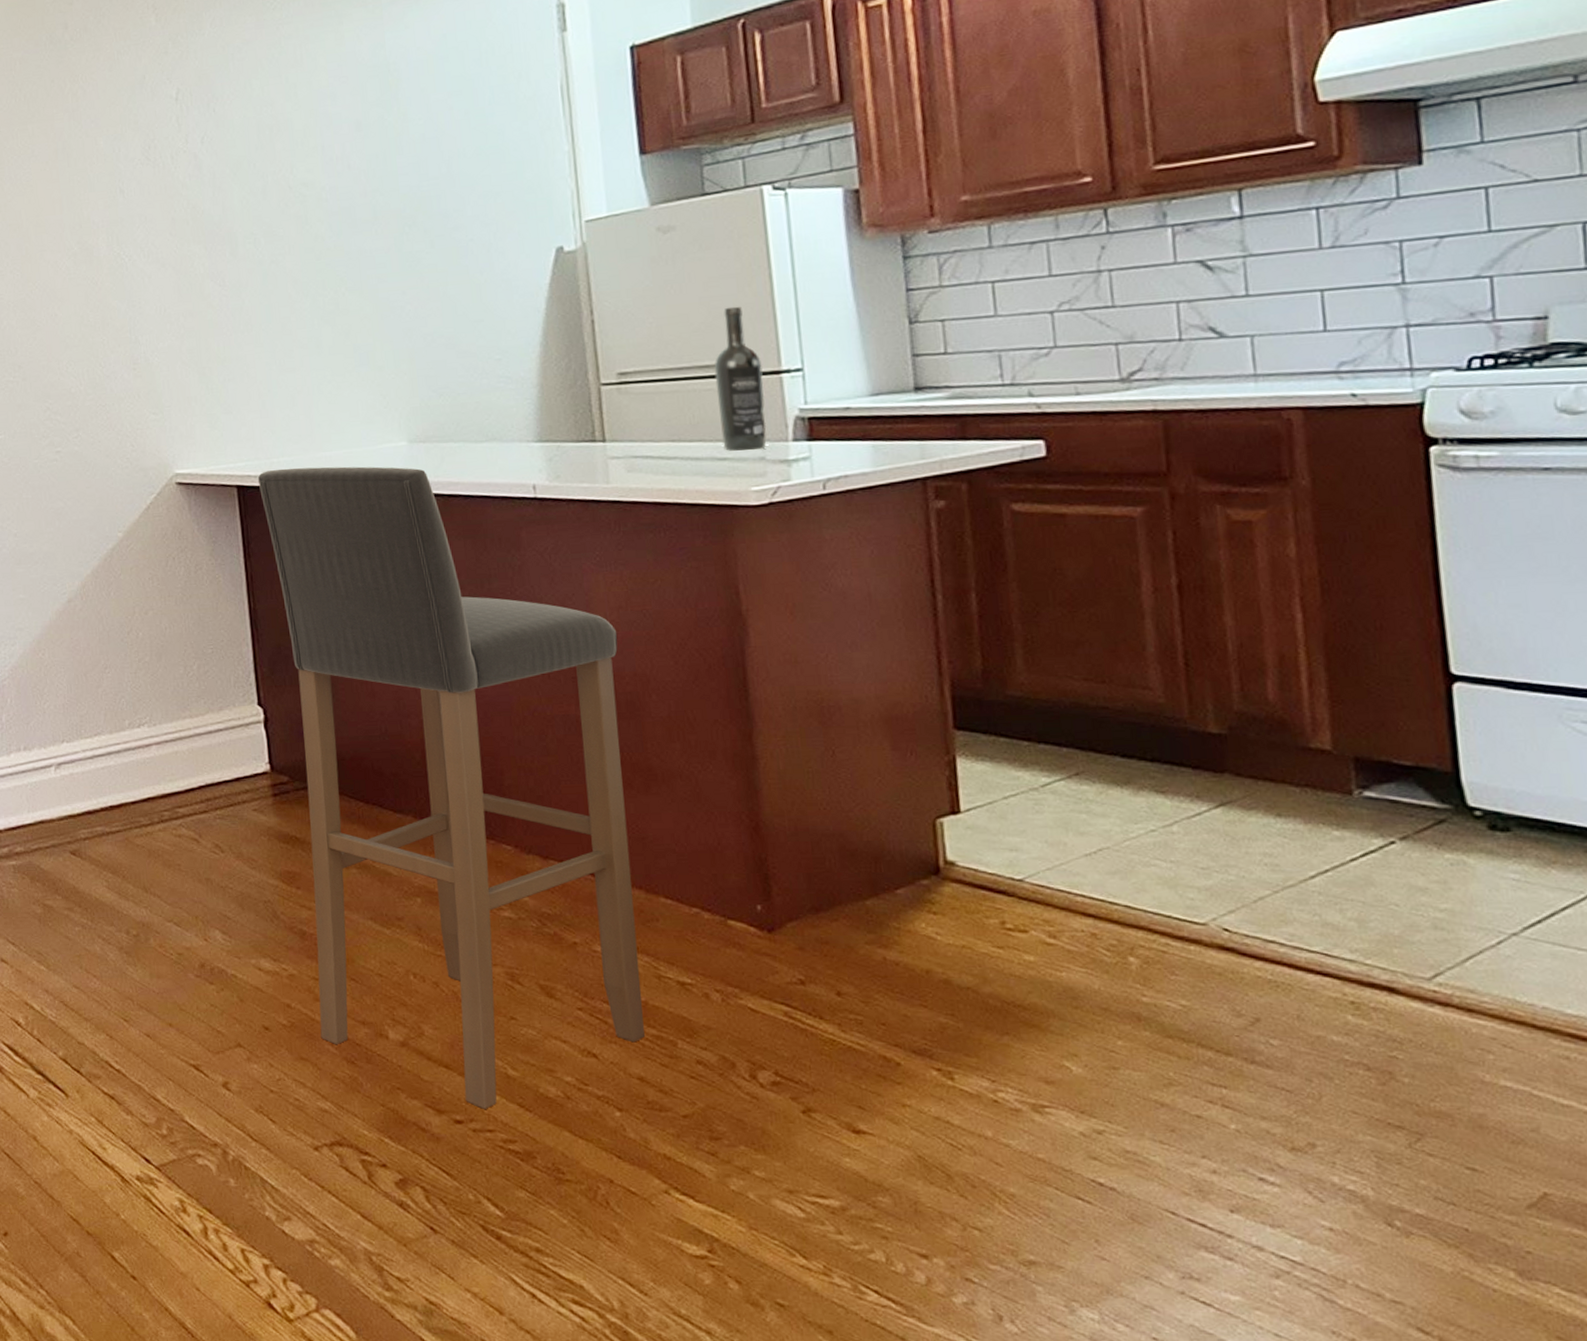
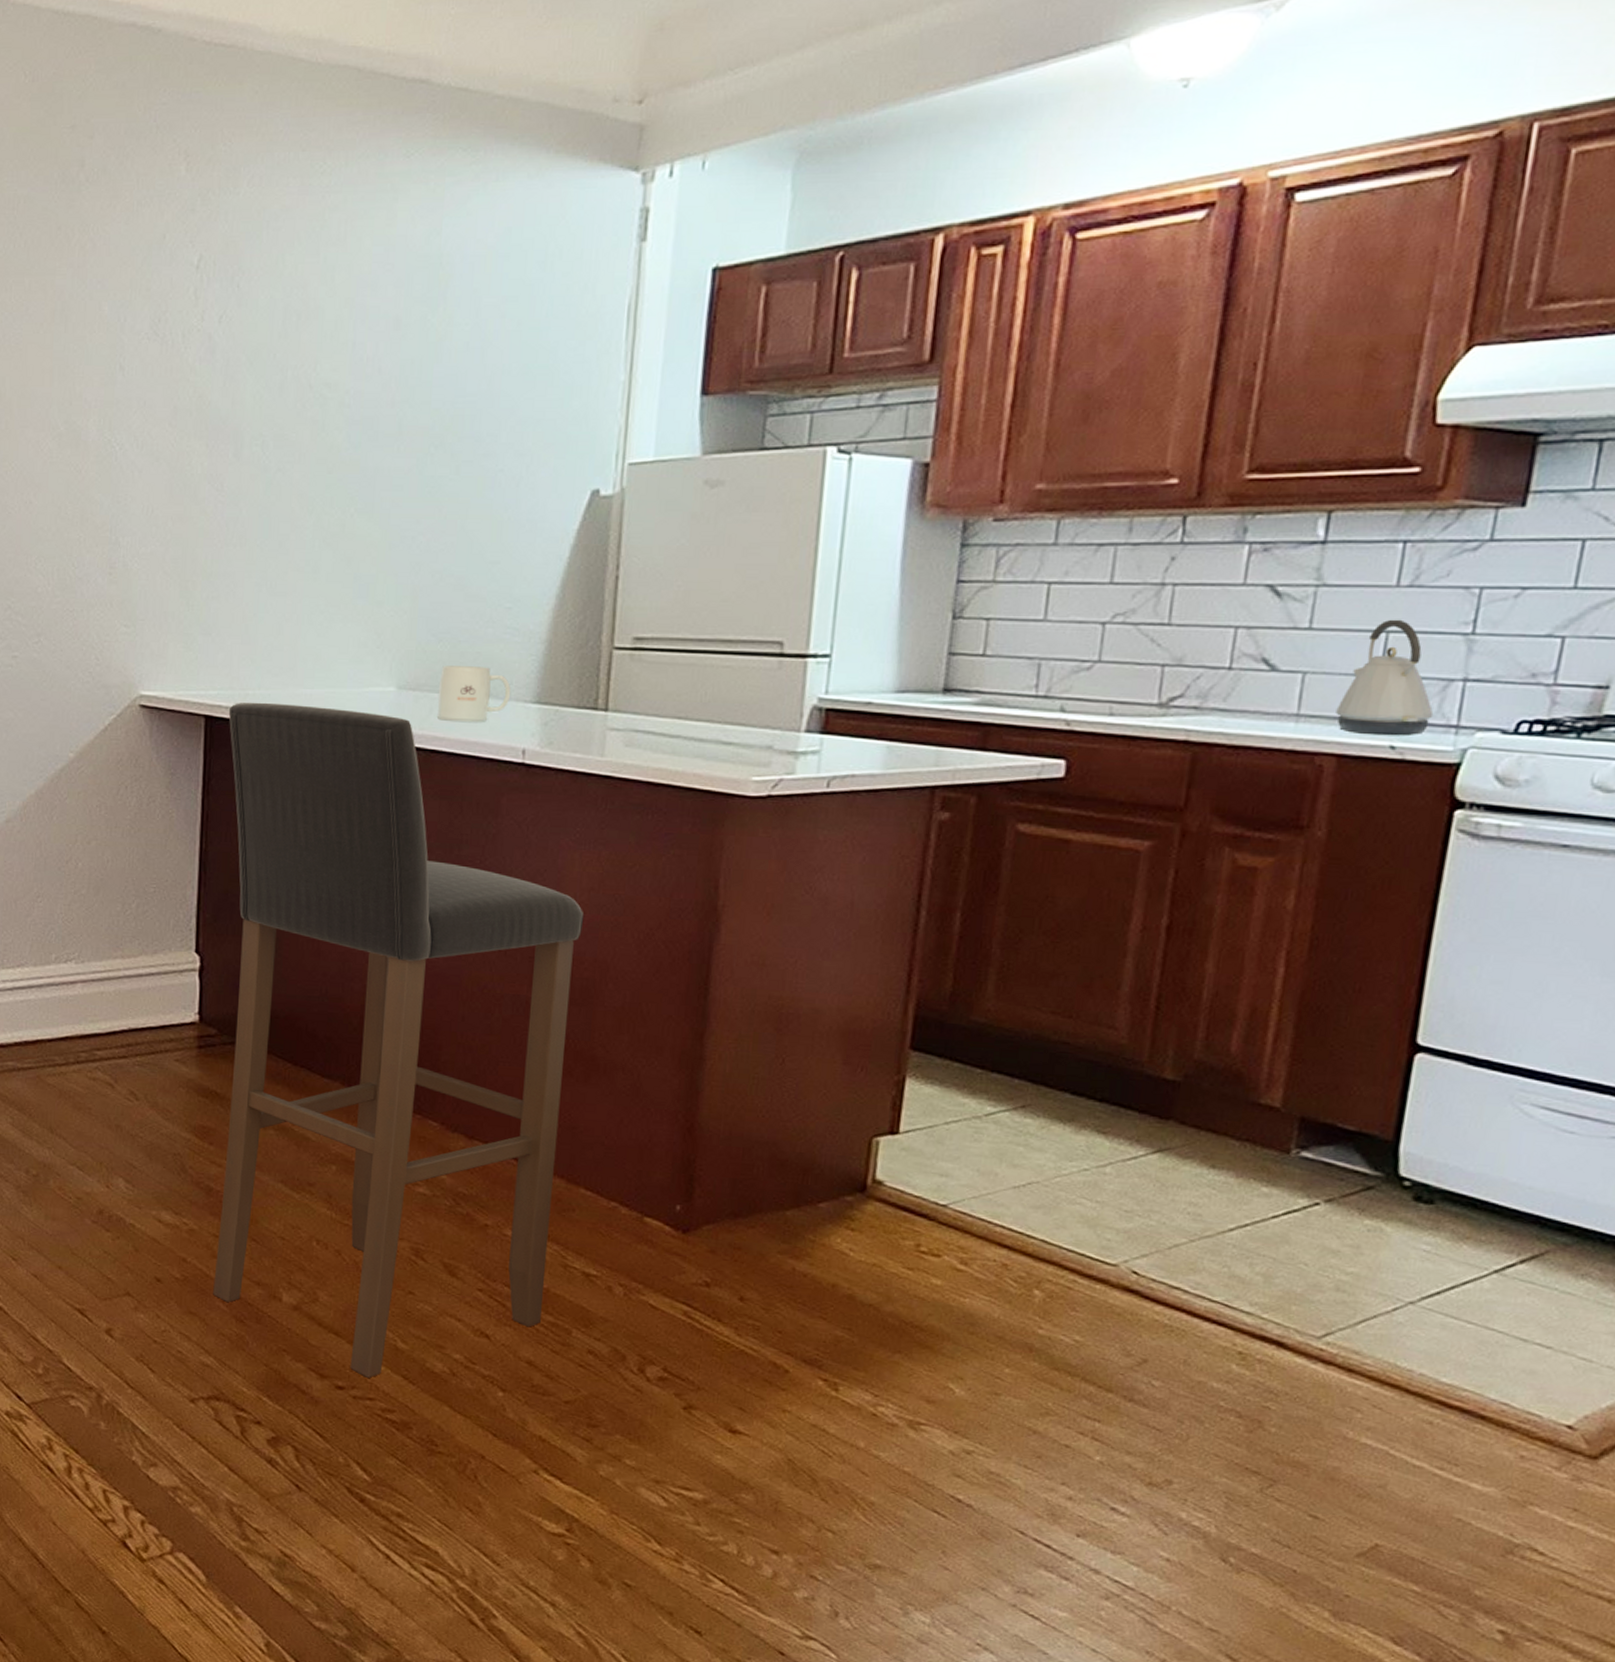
mug: none [445,414,514,468] -> present [437,665,511,723]
wine bottle: present [714,306,767,451] -> none [730,578,789,737]
kettle: none [1290,278,1386,387] -> present [1335,619,1434,737]

